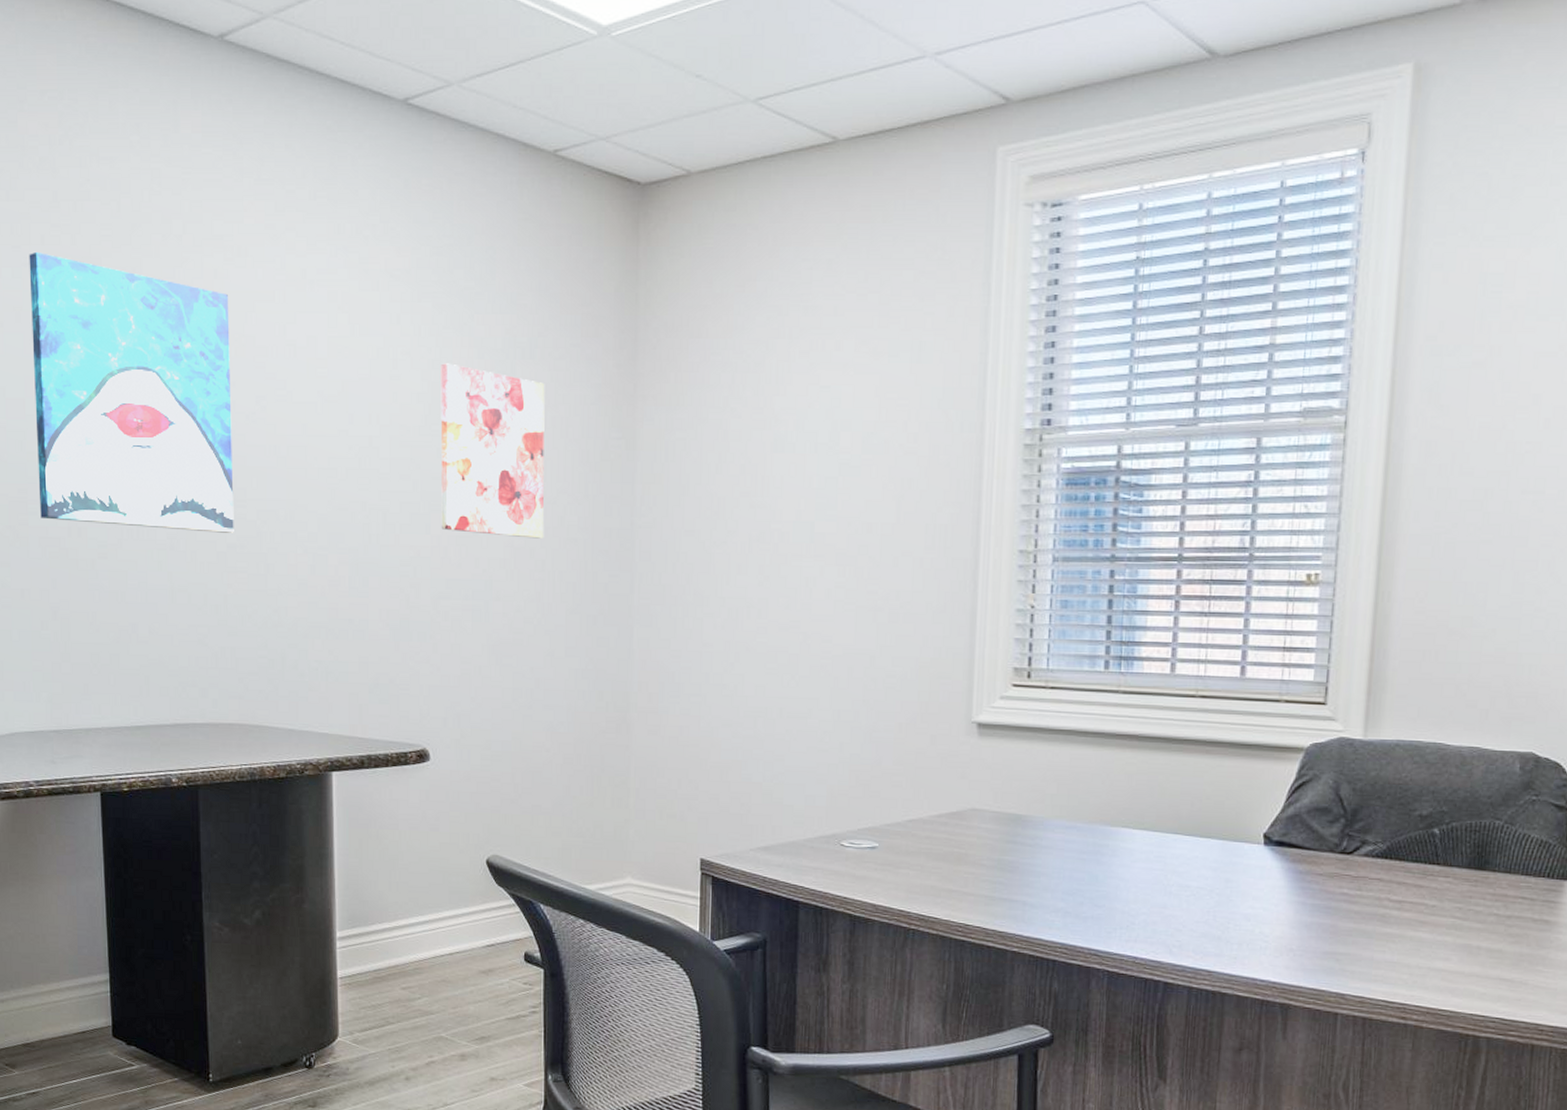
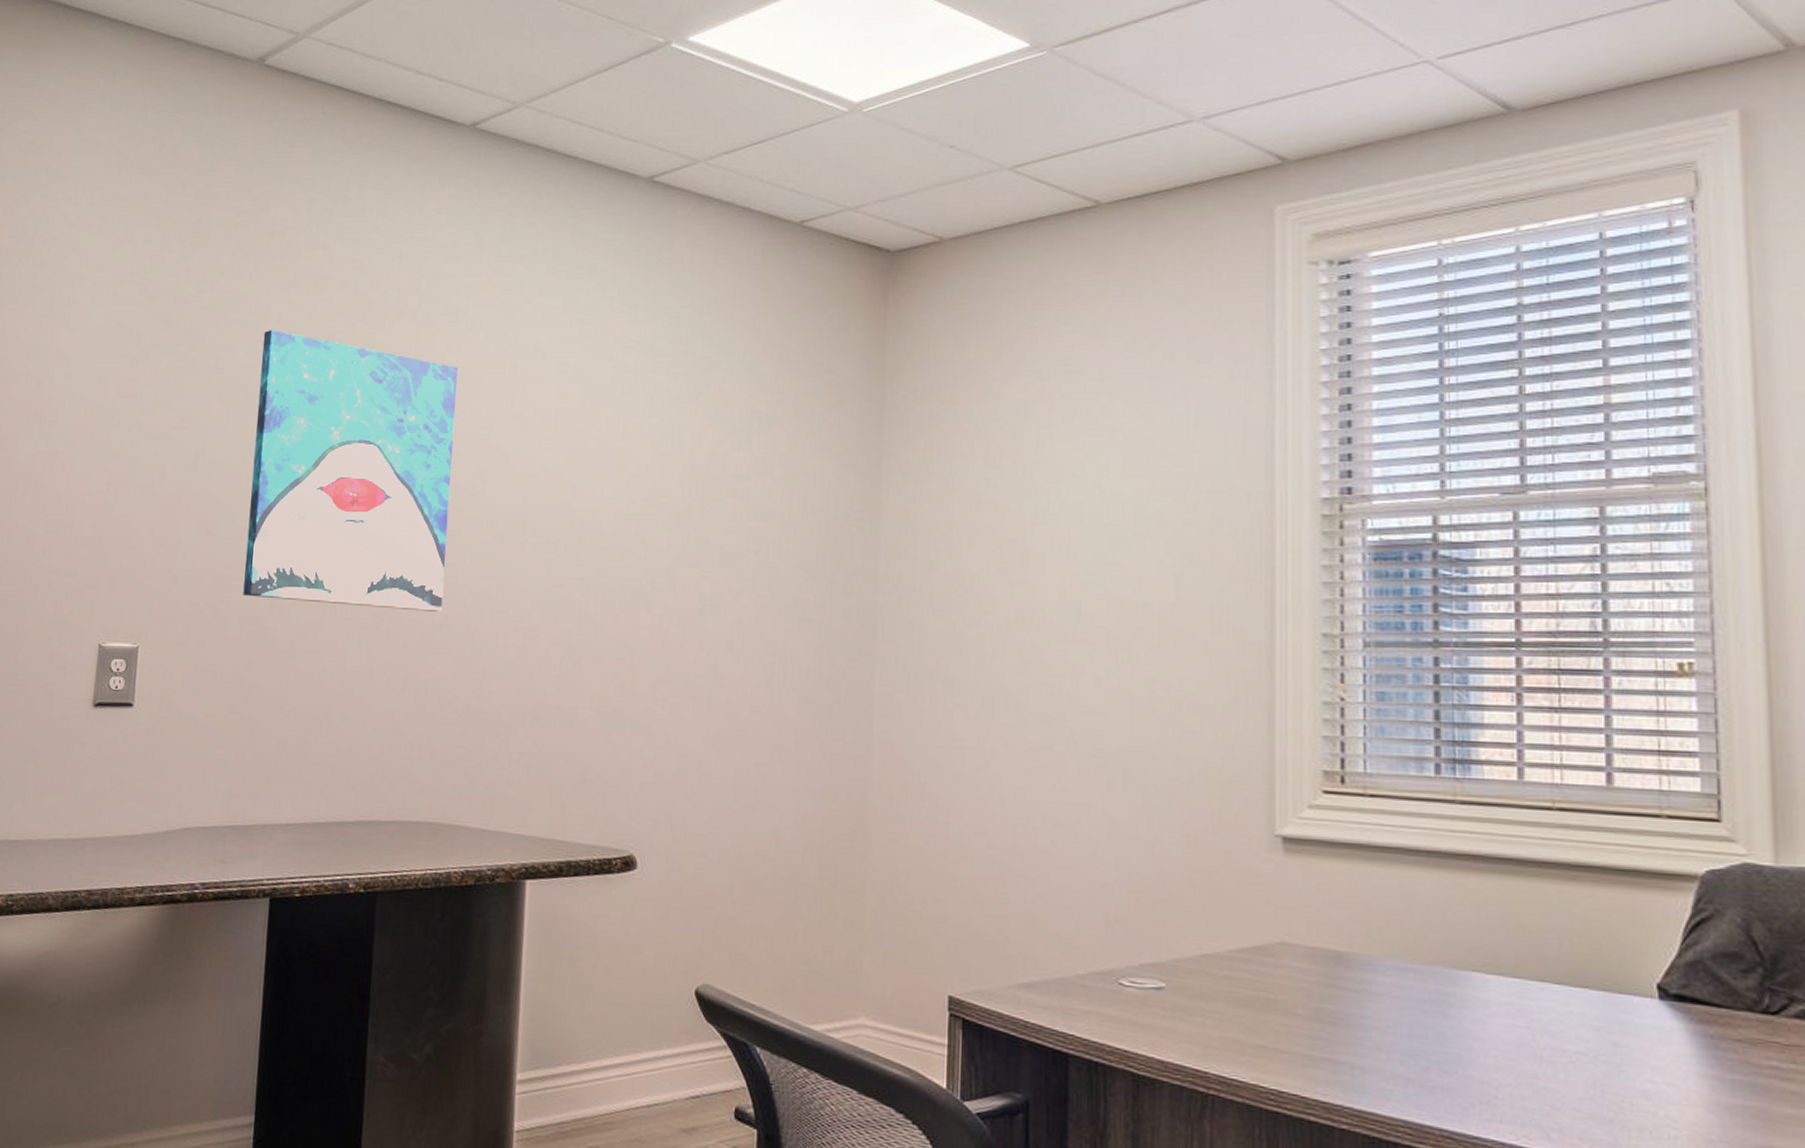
wall art: present [440,363,545,539] -> none [664,434,783,619]

